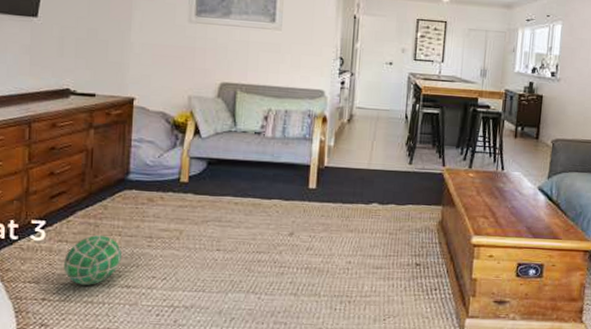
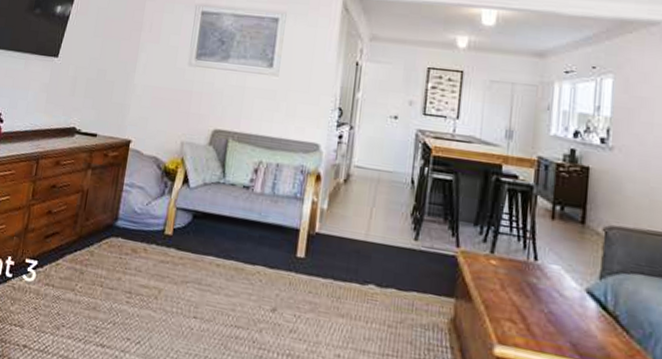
volleyball: present [64,235,121,285] -> none [46,282,101,338]

